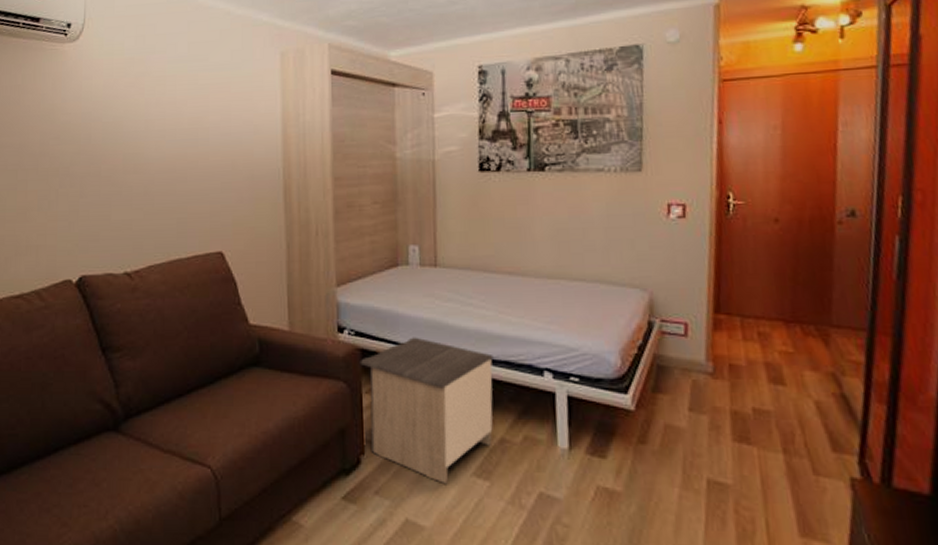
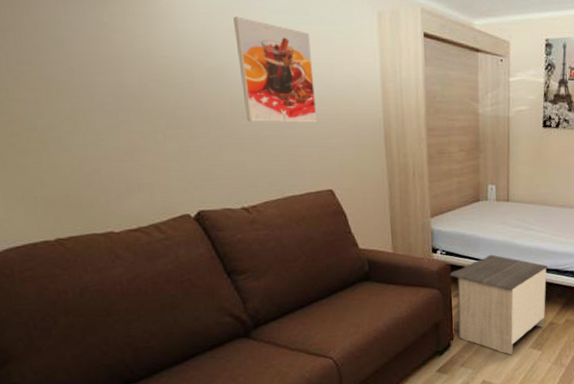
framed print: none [134,69,211,177] -> present [233,16,318,123]

